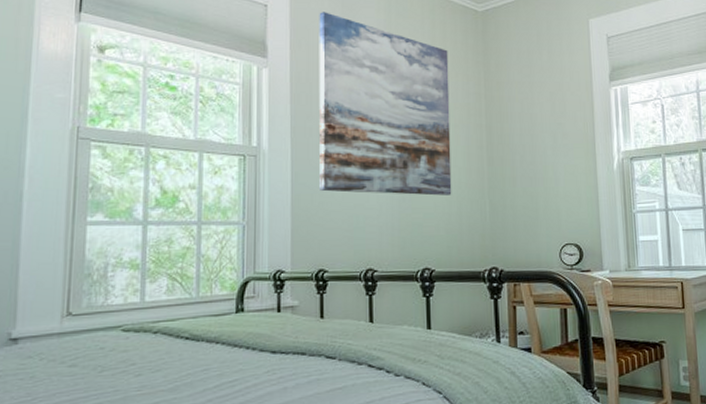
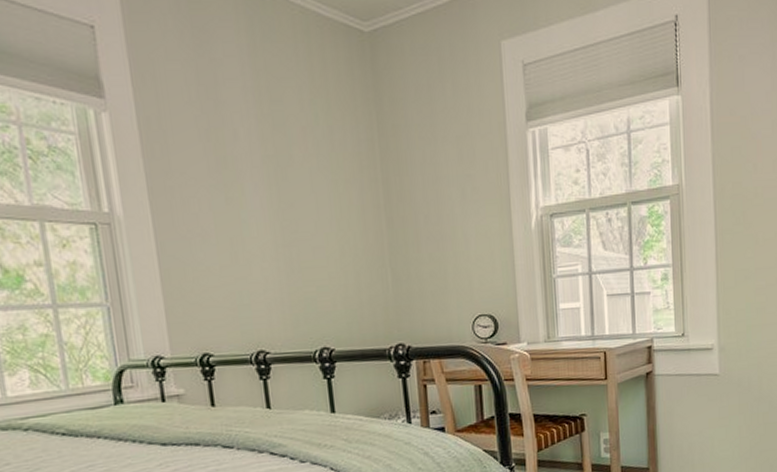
wall art: present [318,12,452,196] -> none [163,34,348,266]

